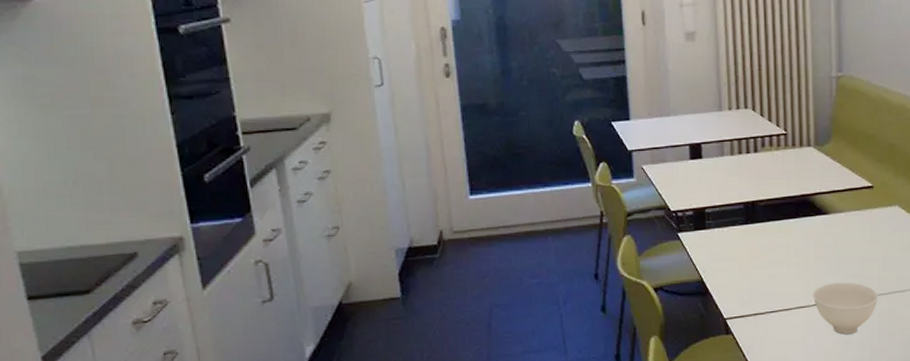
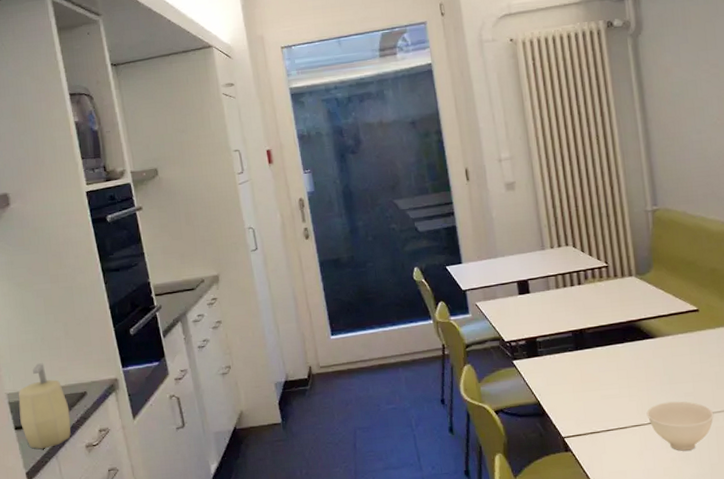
soap dispenser: none [34,213,112,326] -> present [18,363,71,449]

